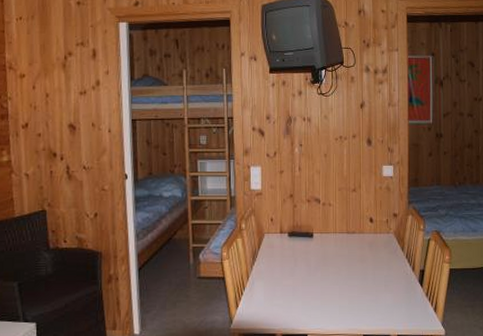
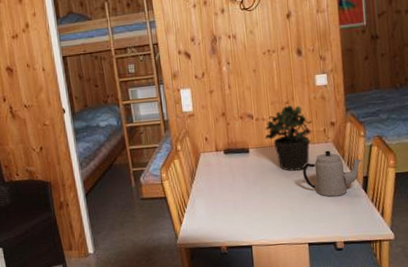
potted plant: none [329,192,377,259] -> present [264,105,313,171]
teapot: none [364,241,420,288] -> present [303,150,362,197]

